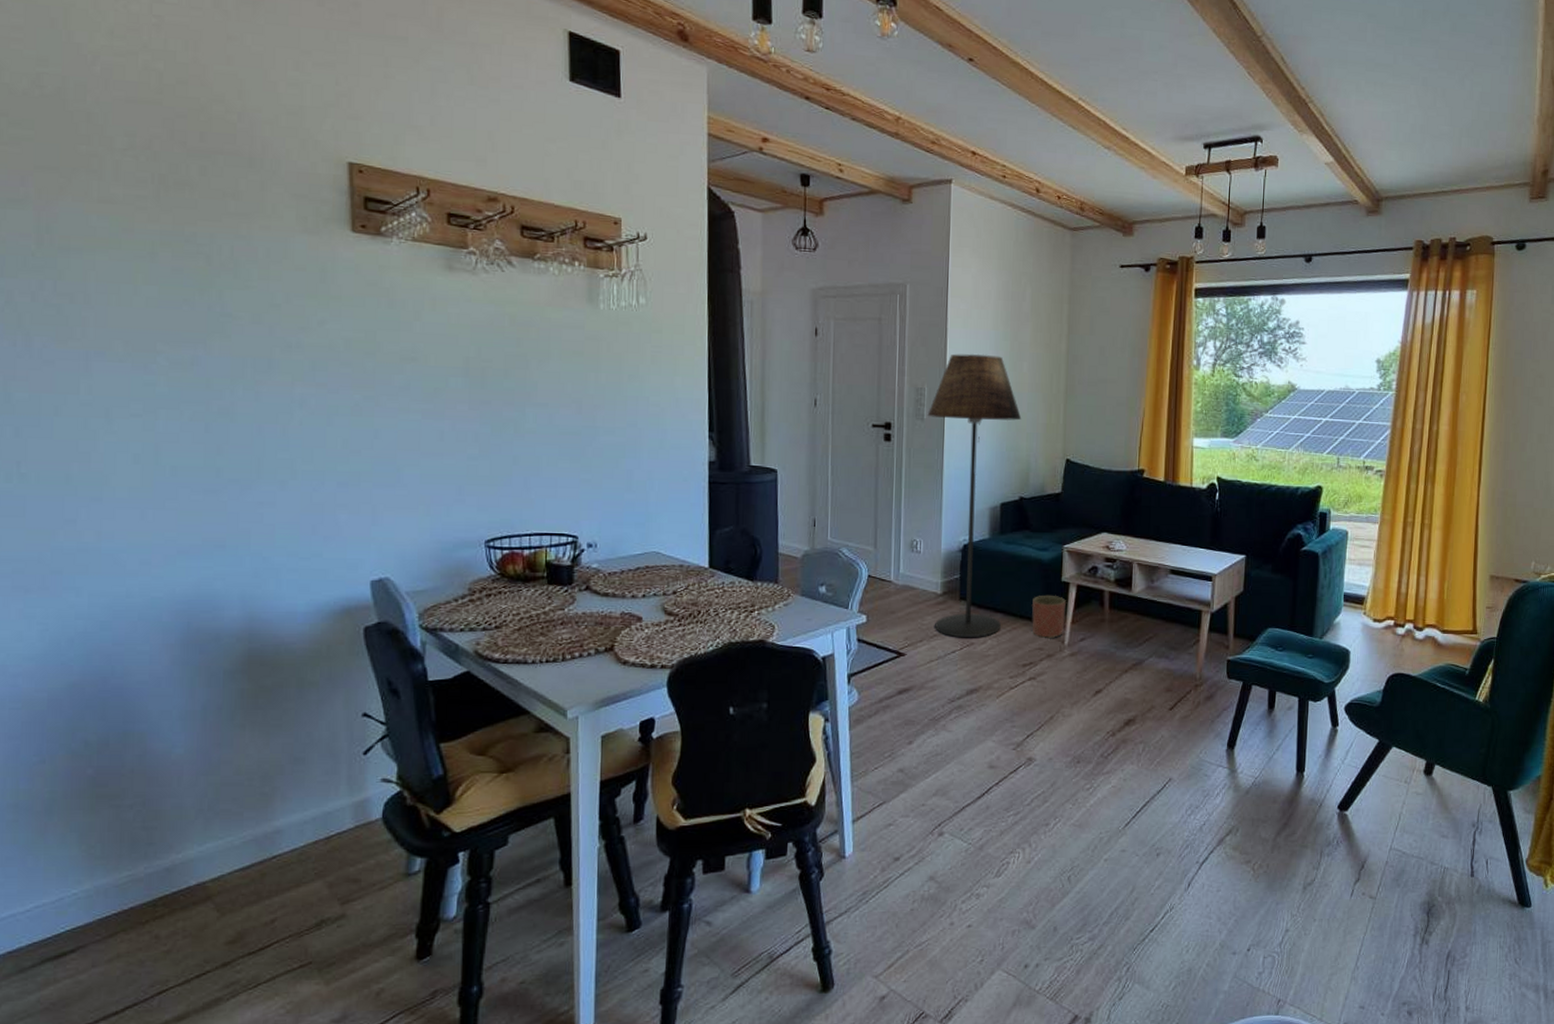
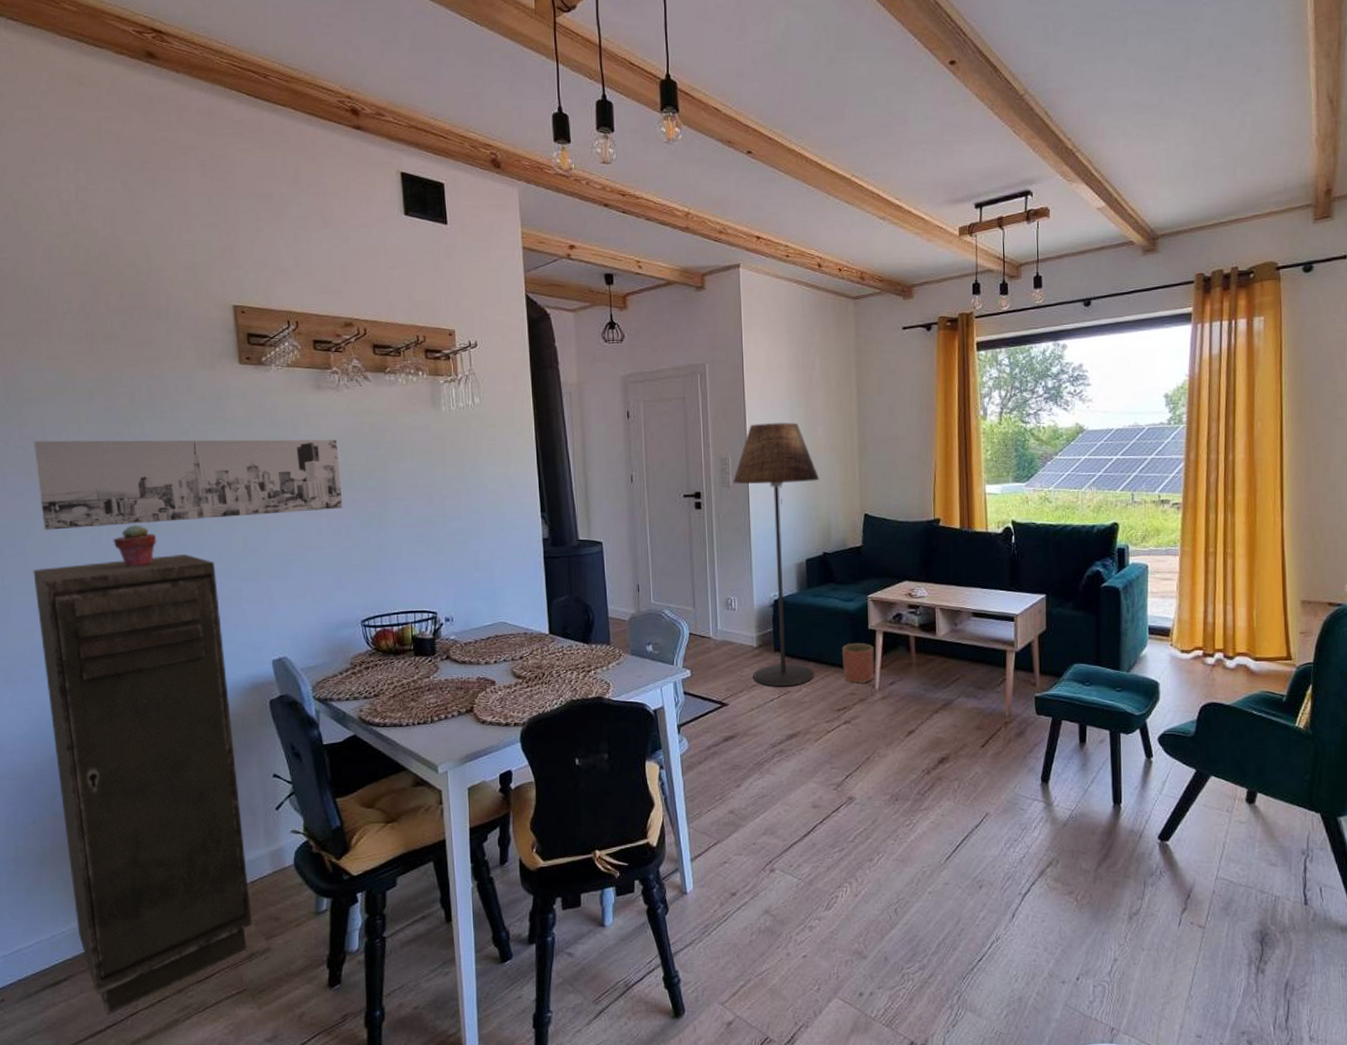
storage cabinet: none [61,449,325,992] -> present [33,553,252,1014]
wall art: none [71,300,471,411] -> present [33,439,343,530]
potted succulent: none [172,411,231,461] -> present [113,525,157,567]

